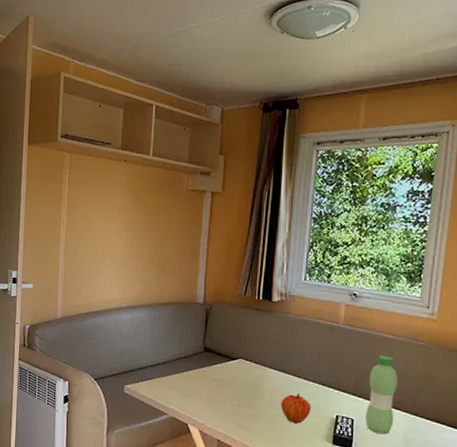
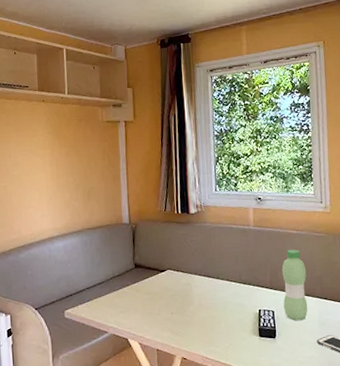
fruit: present [280,394,311,424] -> none [209,295,237,323]

